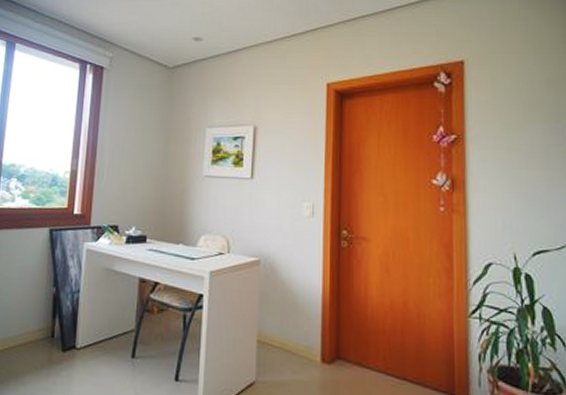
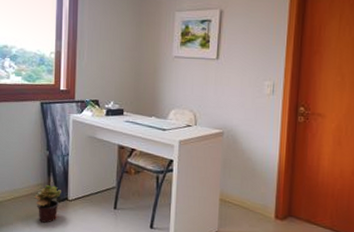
potted plant: none [33,330,68,379] -> present [34,185,61,223]

